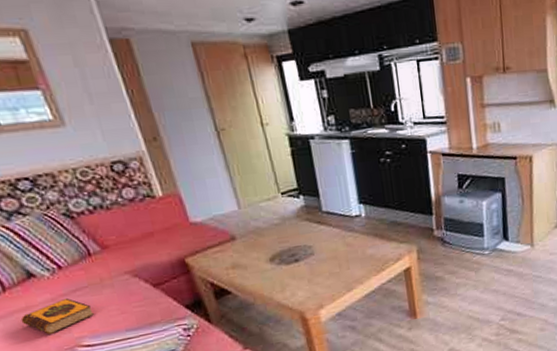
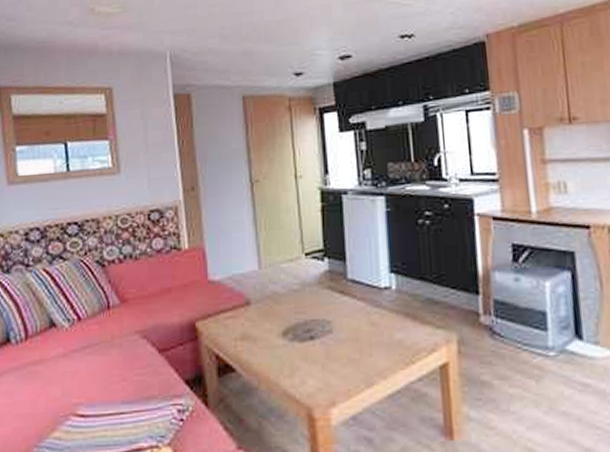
hardback book: present [20,297,94,334] -> none [31,354,96,395]

